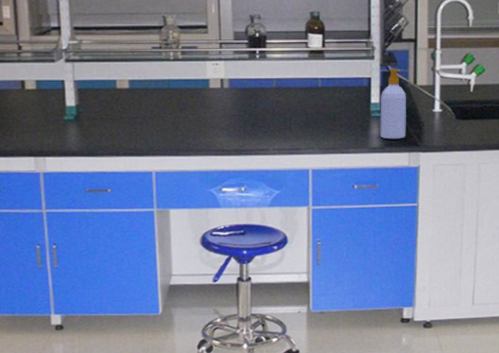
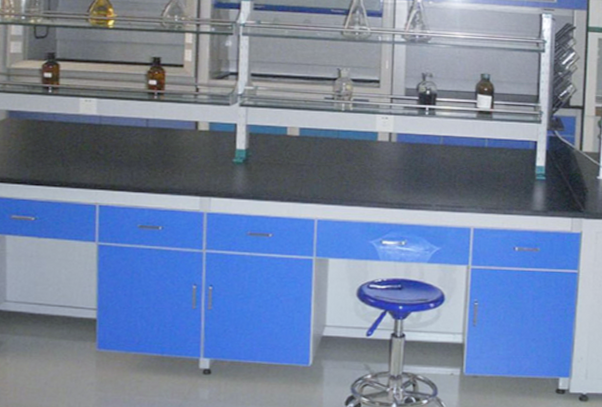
soap bottle: present [380,68,407,140] -> none [544,133,572,204]

